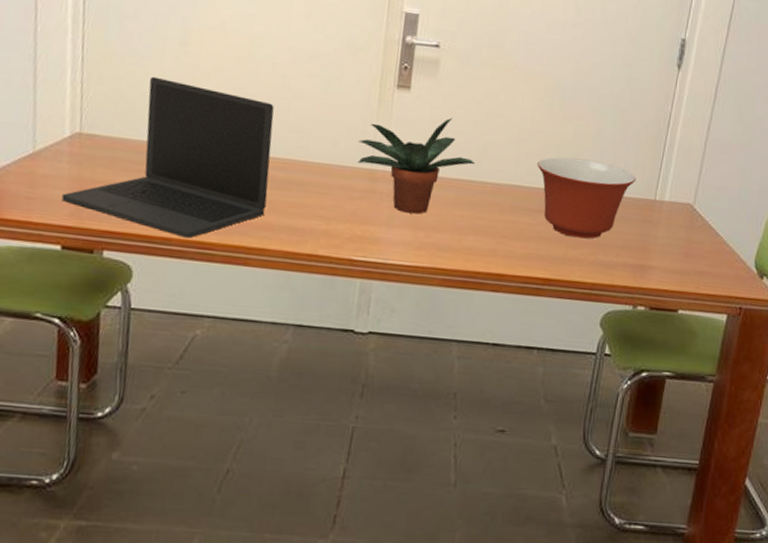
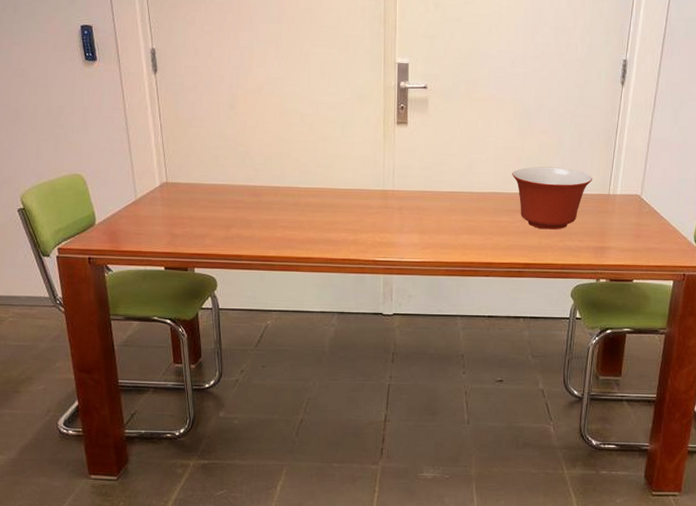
laptop: present [61,76,274,238] -> none [160,134,308,254]
potted plant: present [357,118,476,214] -> none [372,144,463,222]

